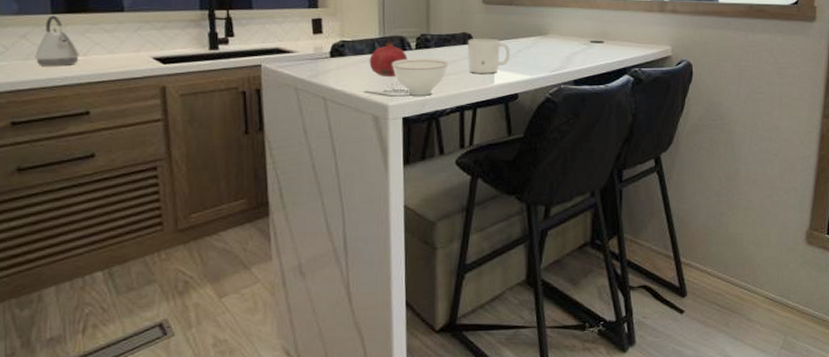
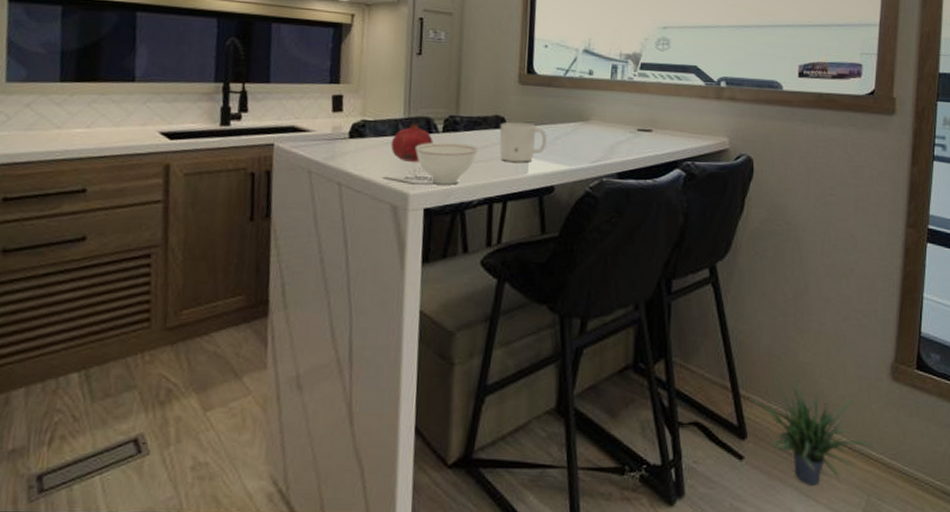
kettle: present [34,16,81,67] -> none [36,84,85,139]
potted plant: none [688,242,791,330] -> present [748,373,874,485]

